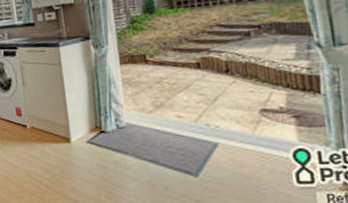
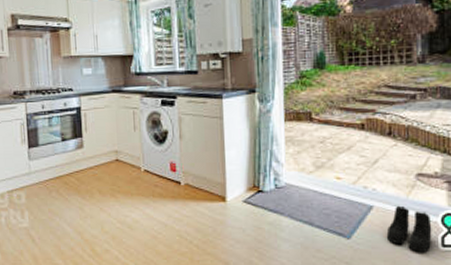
boots: none [235,142,286,190] -> present [386,205,432,253]

